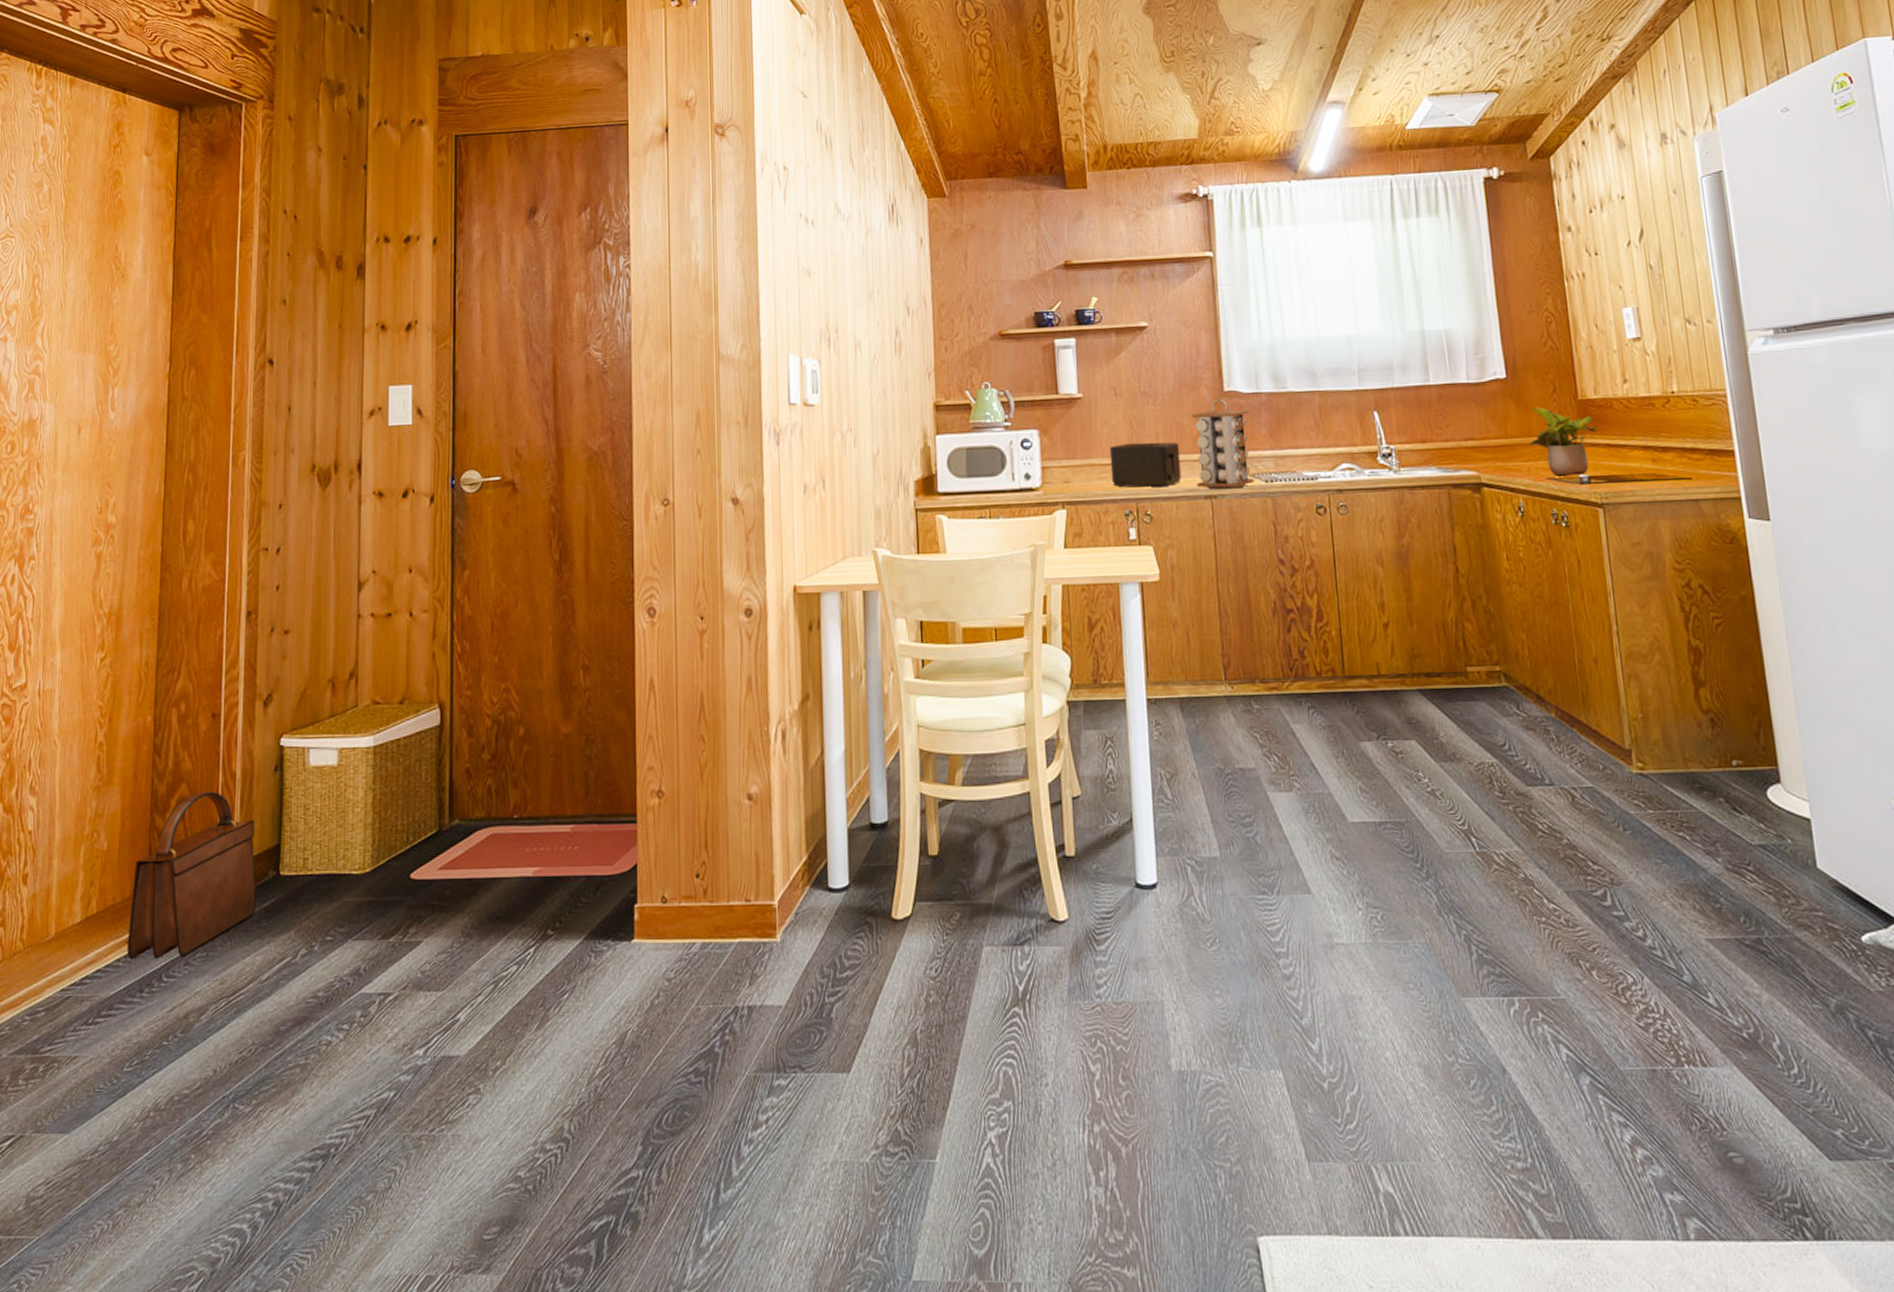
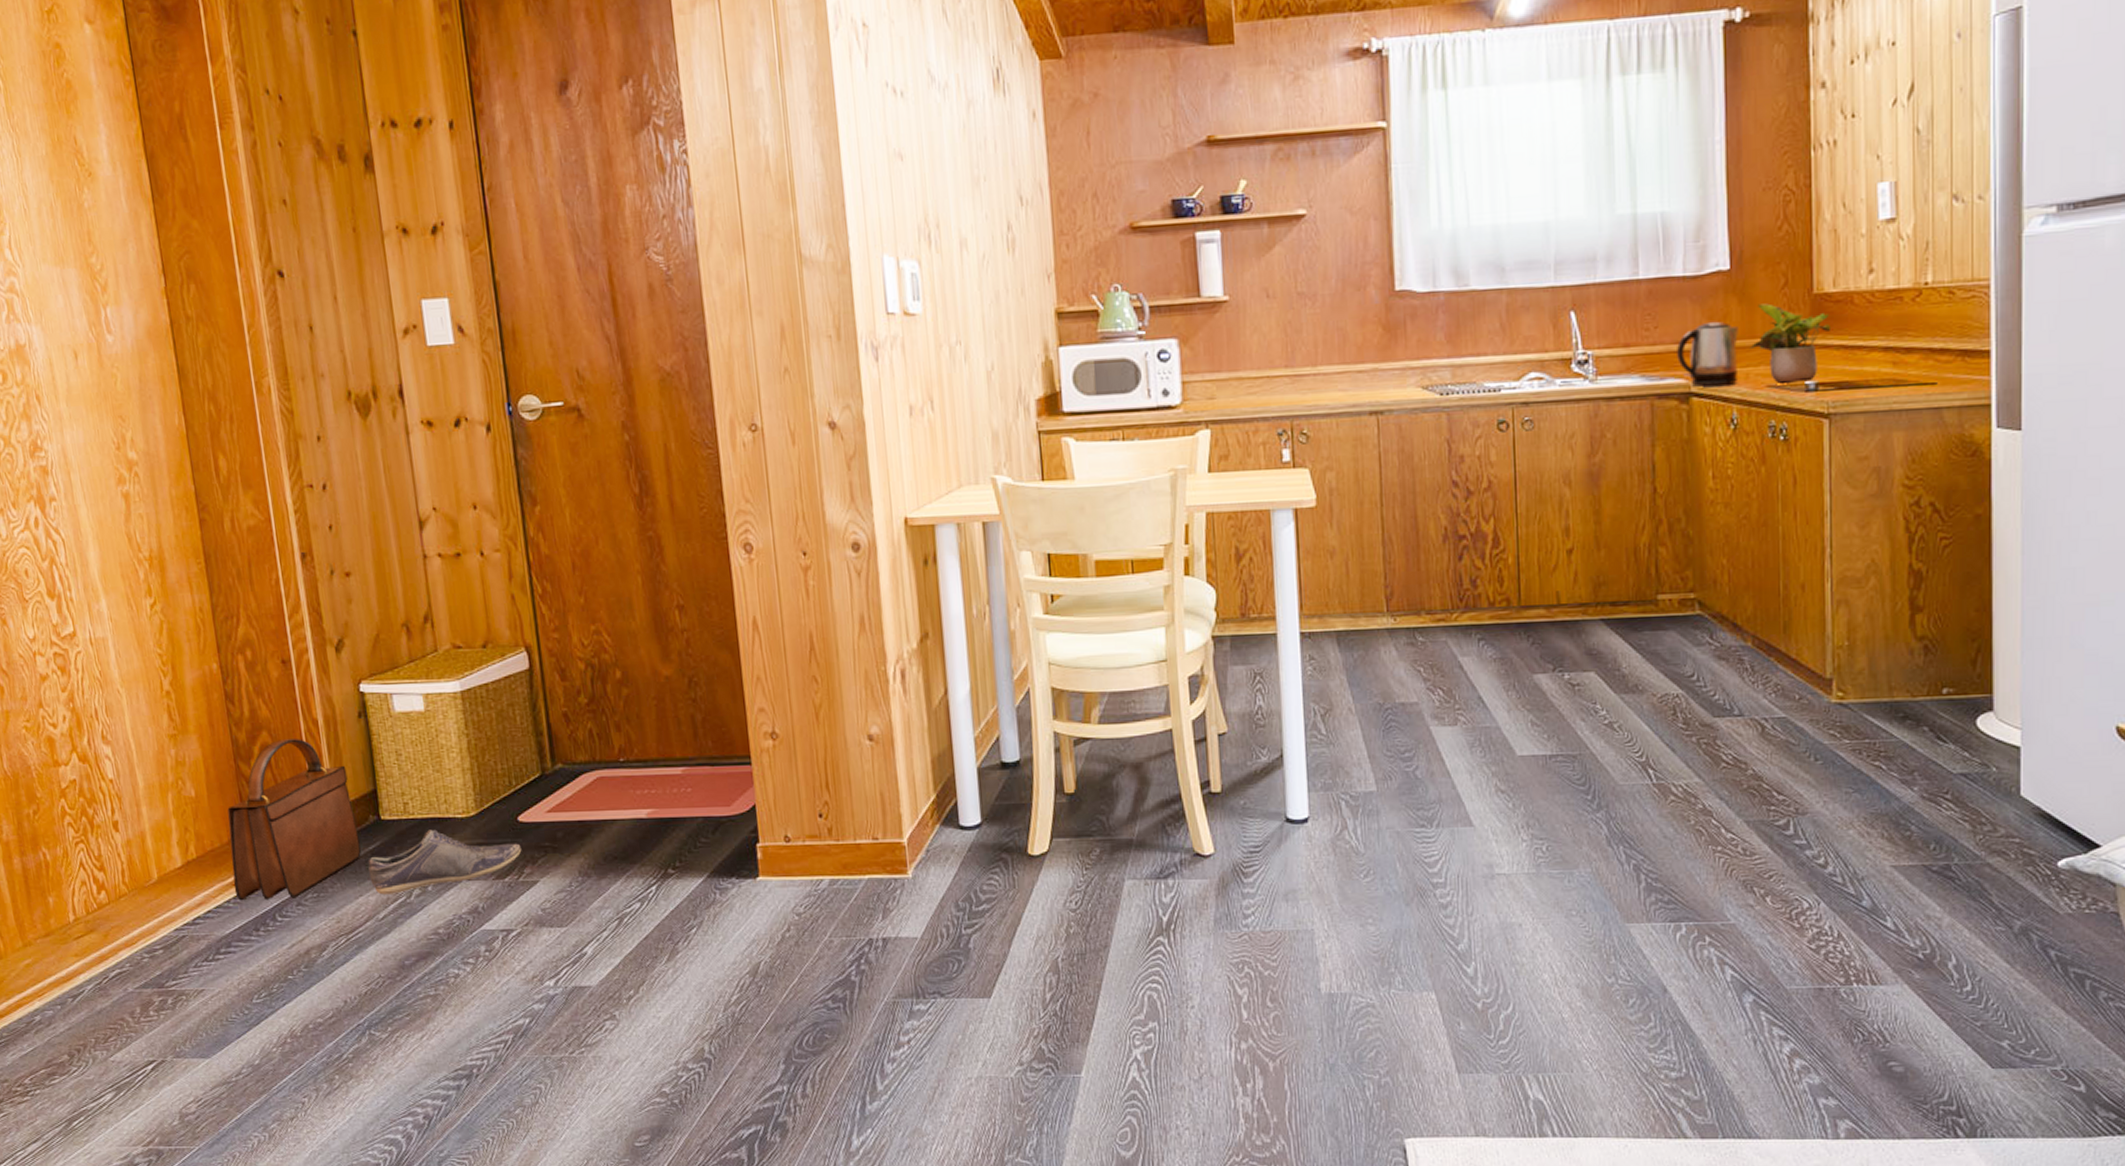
shoe: none [260,886,410,954] -> present [368,829,522,895]
toaster: present [1109,442,1182,488] -> none [1260,351,1343,403]
spice rack: present [1191,399,1255,490] -> none [1355,299,1428,404]
kettle: none [1467,422,1521,479] -> present [1677,322,1738,388]

